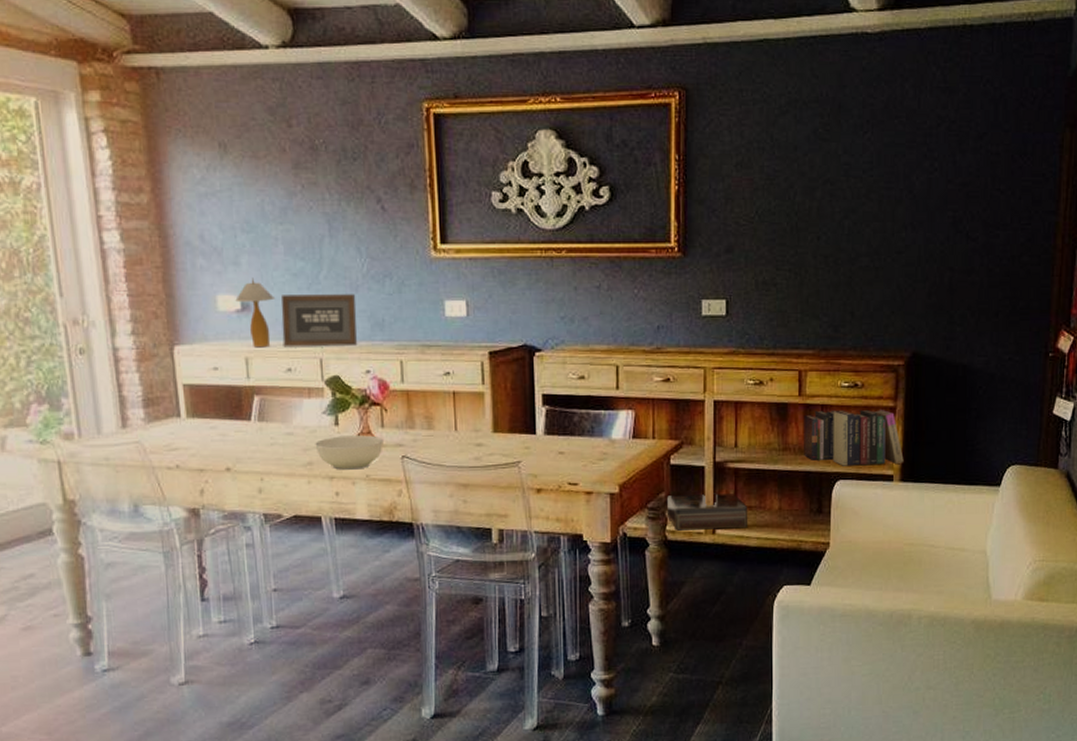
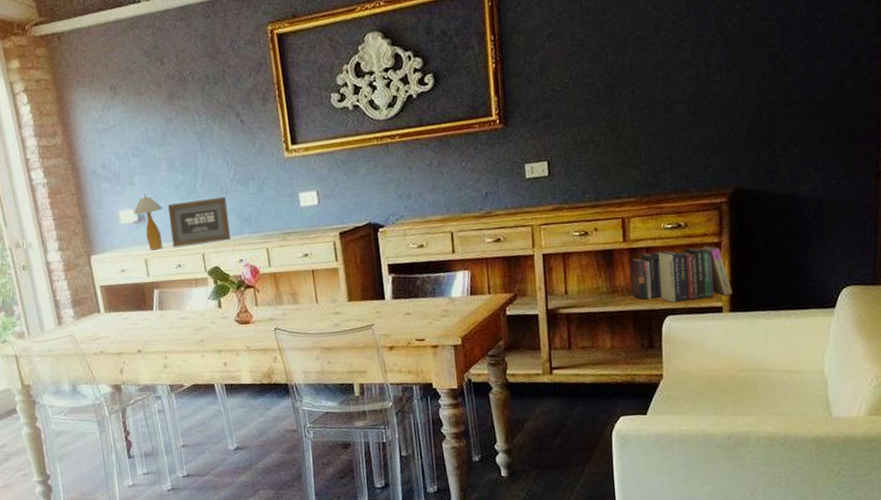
bowl: present [315,435,383,470] -> none [204,313,259,344]
decorative box: present [667,494,747,531] -> none [506,336,582,374]

